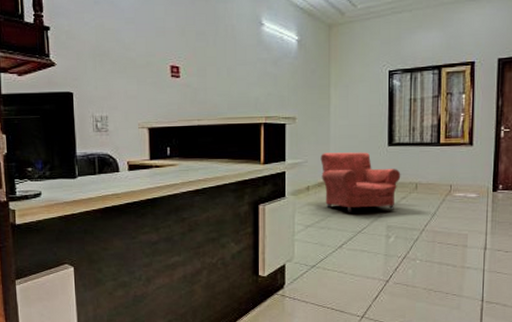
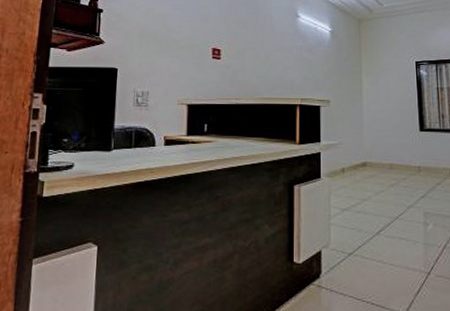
armchair: present [320,152,401,212] -> none [355,135,435,196]

